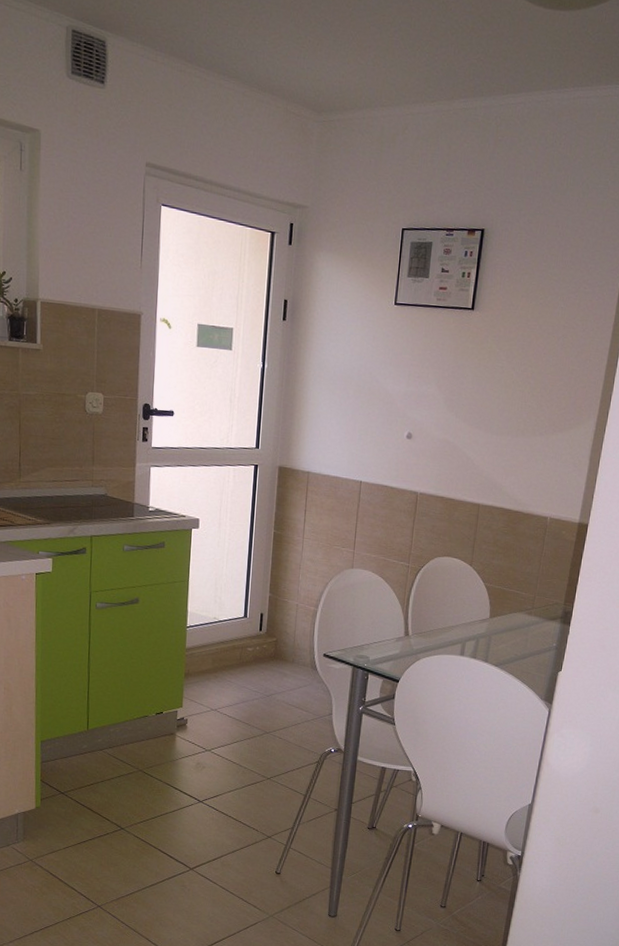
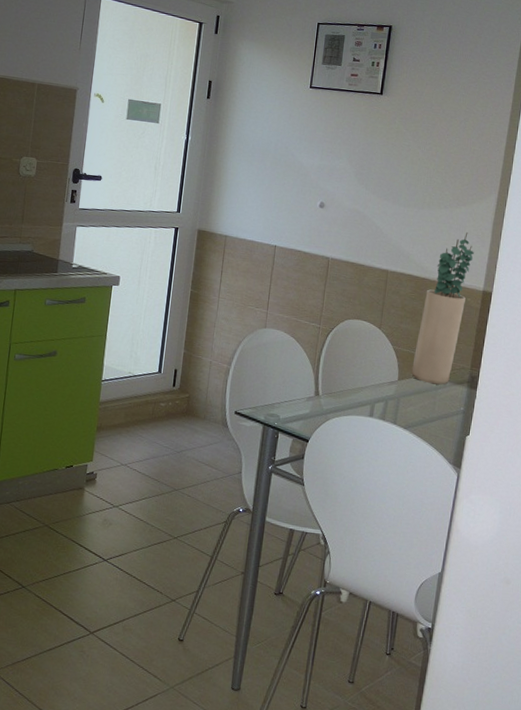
vase: none [503,461,570,622] -> present [411,232,474,385]

